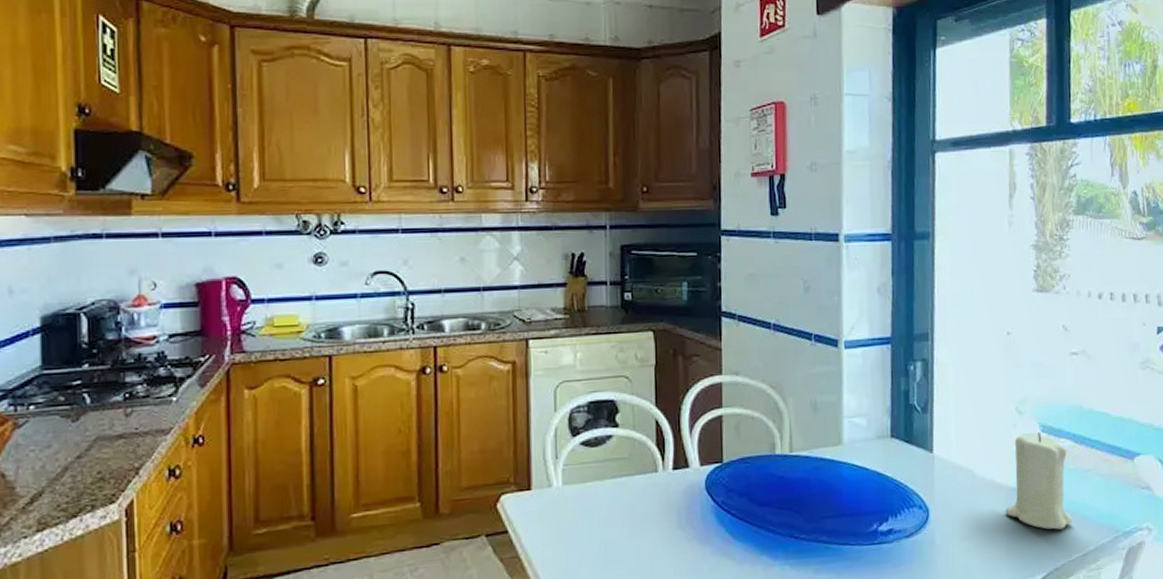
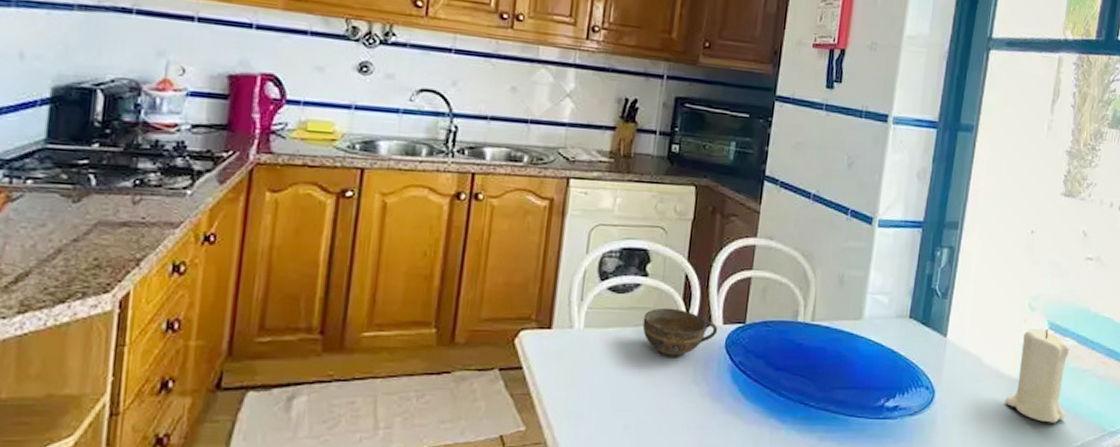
cup: none [620,455,696,506] -> present [642,307,718,359]

